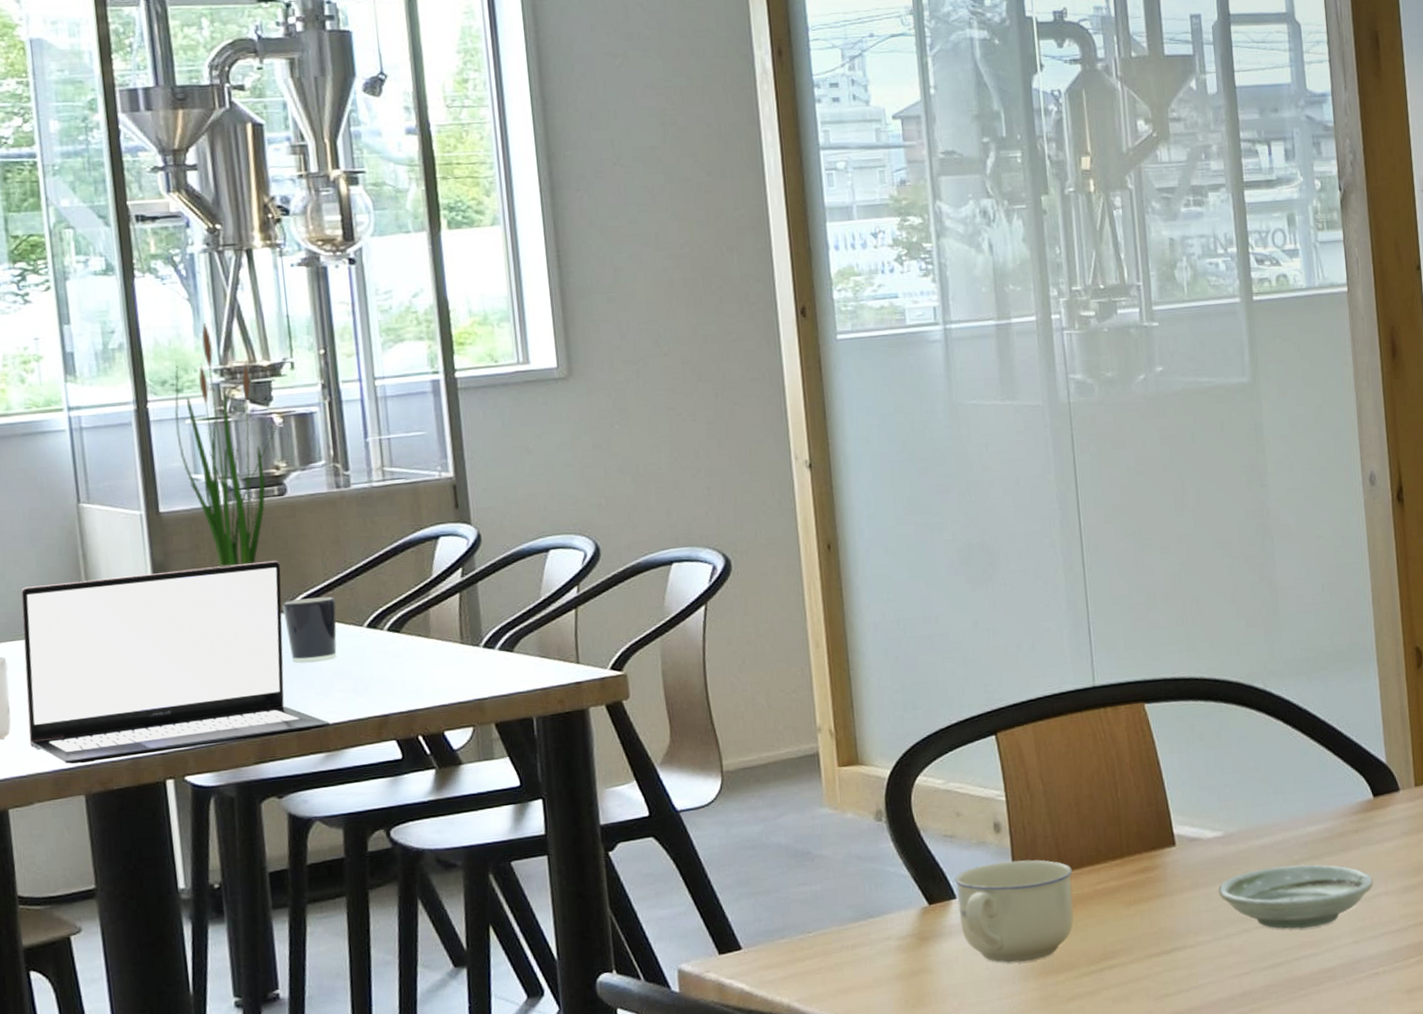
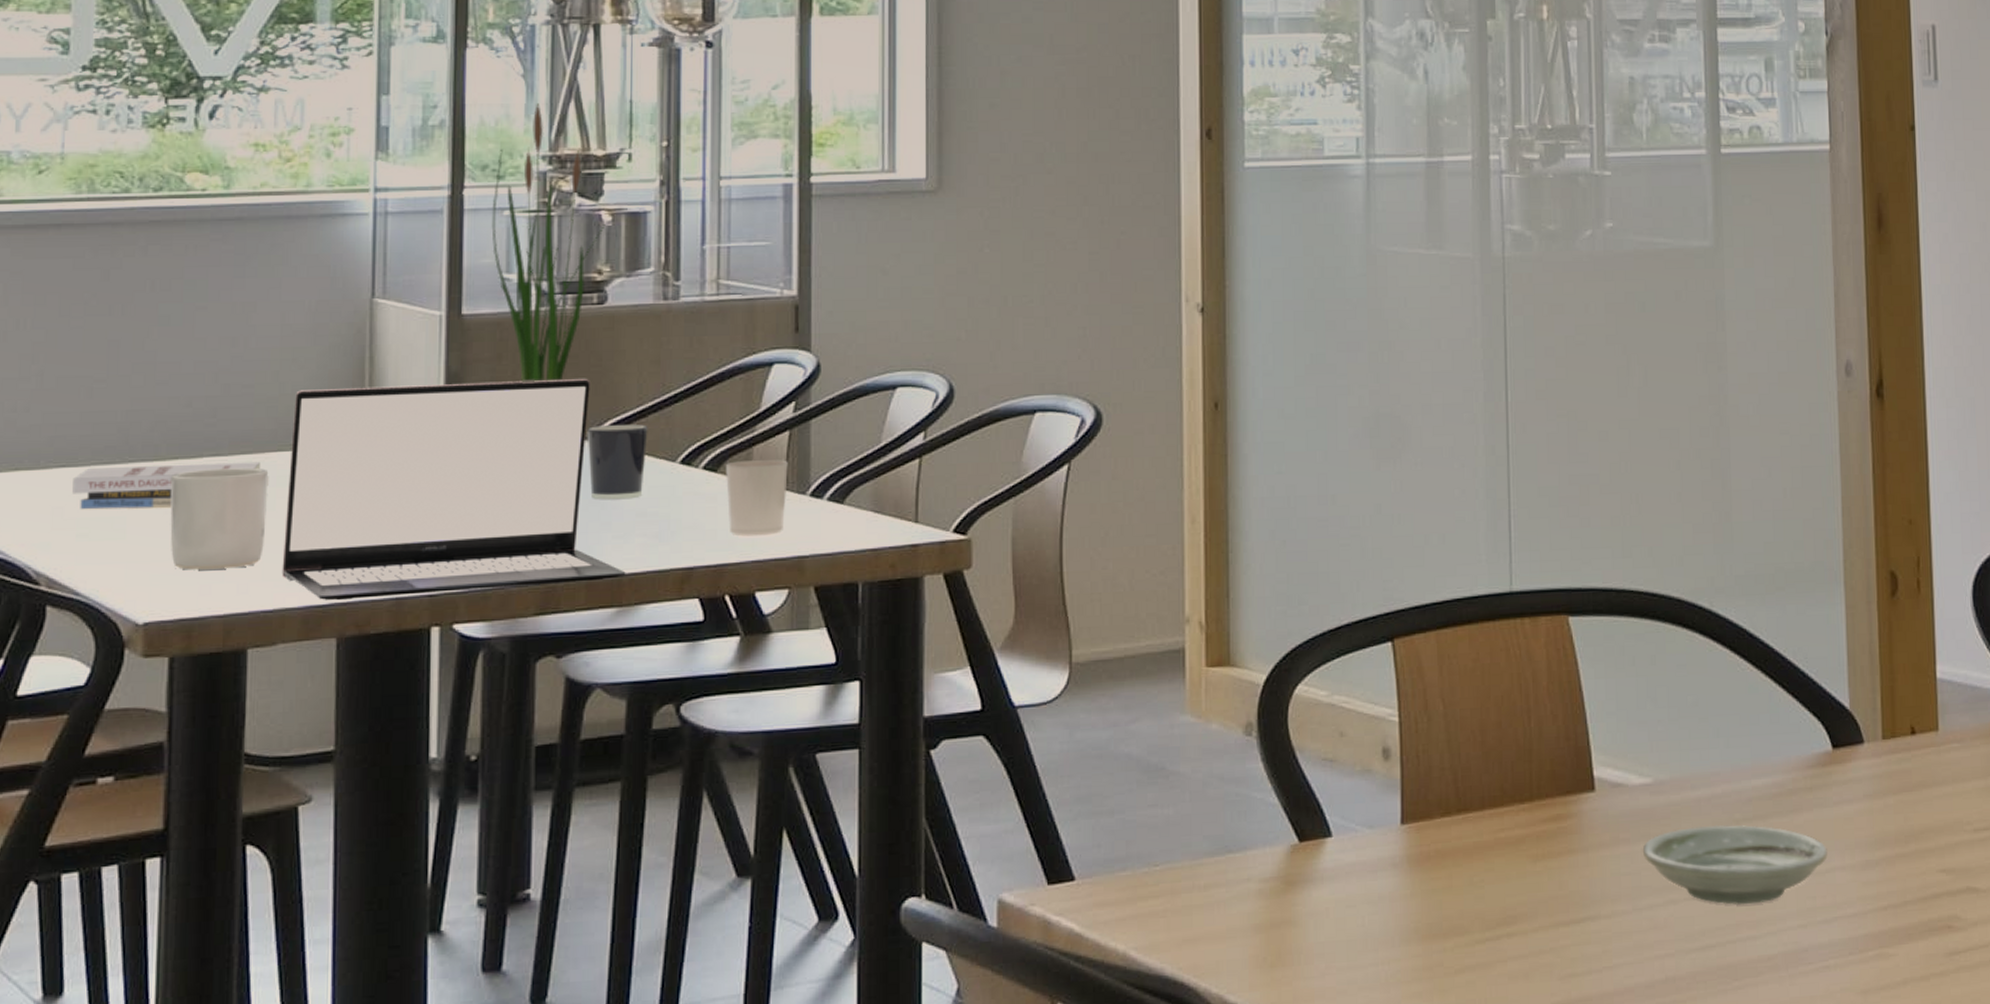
cup: none [407,618,464,686] -> present [726,460,788,538]
cup: present [955,859,1074,963] -> none [1332,795,1471,921]

